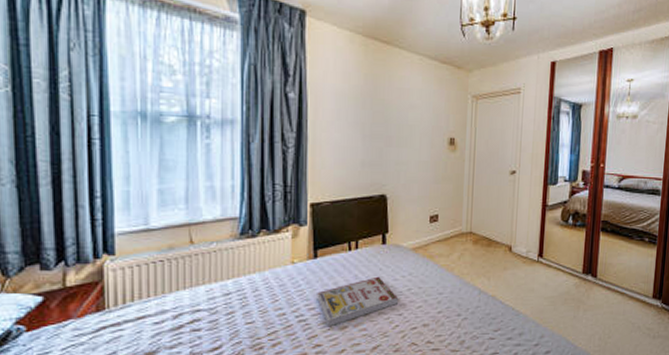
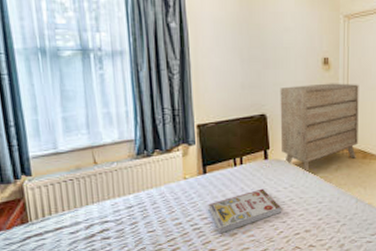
dresser: none [401,164,486,262] -> present [280,83,359,174]

